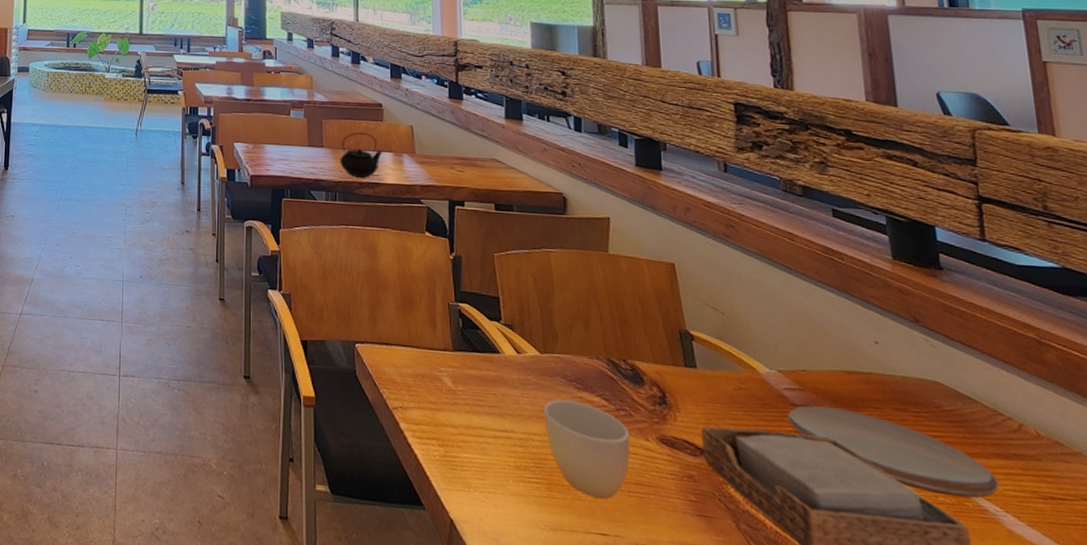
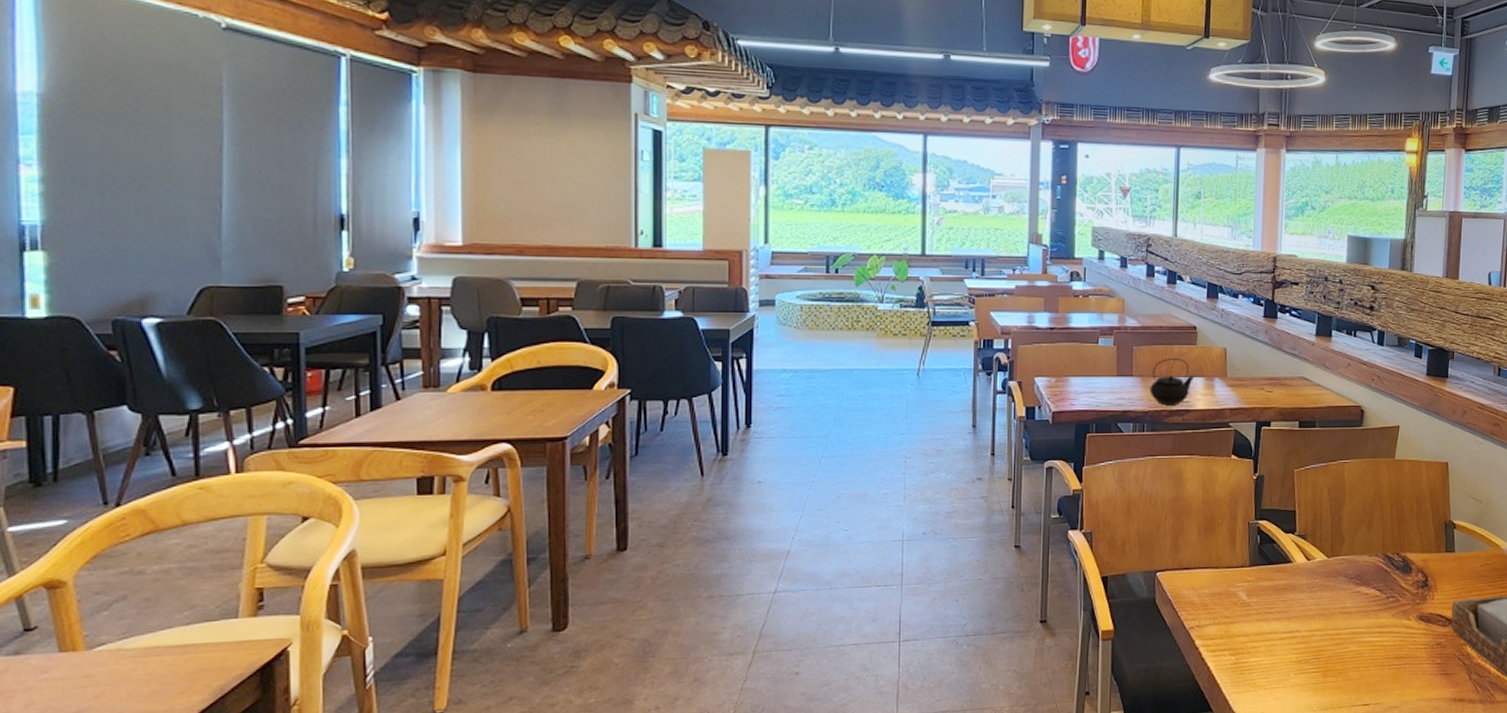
cup: present [543,399,631,499] -> none [1325,595,1396,676]

